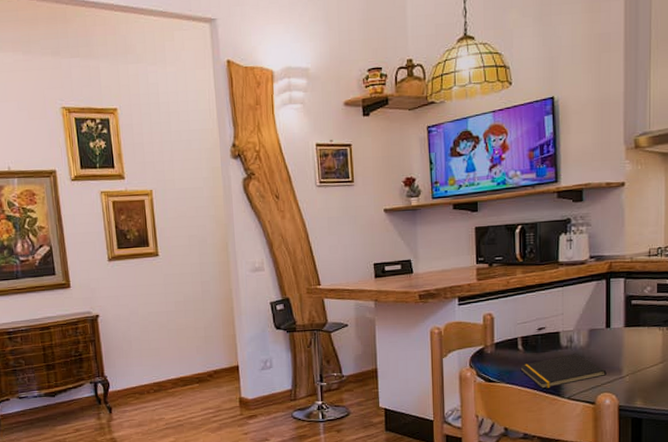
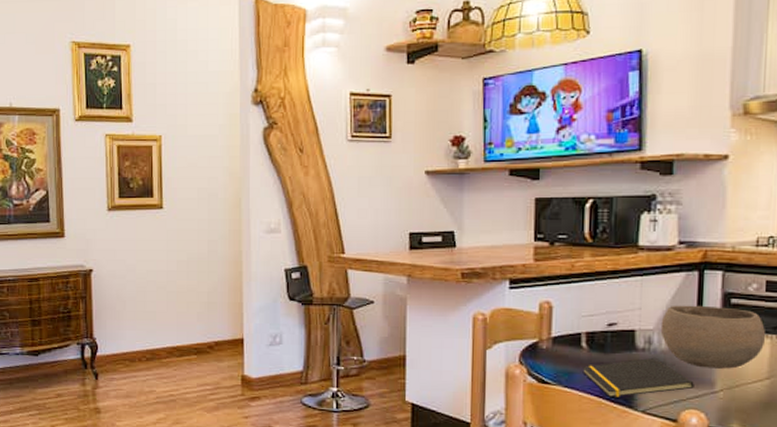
bowl: none [579,307,659,359] -> present [660,305,766,369]

